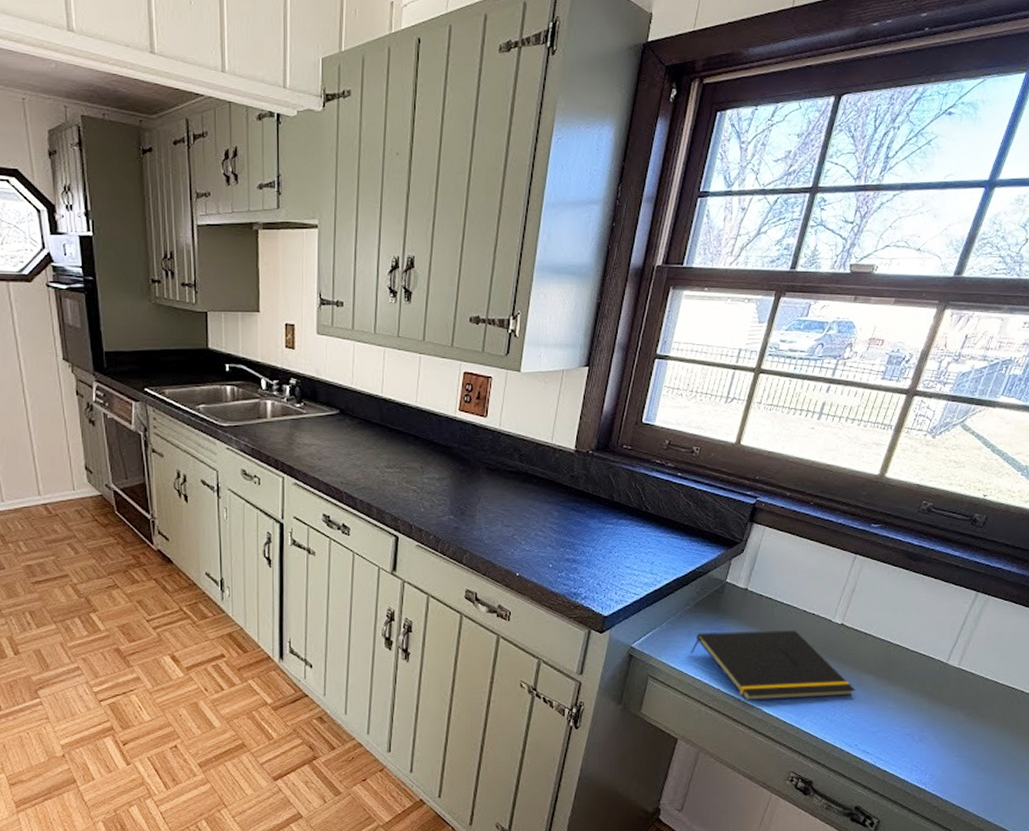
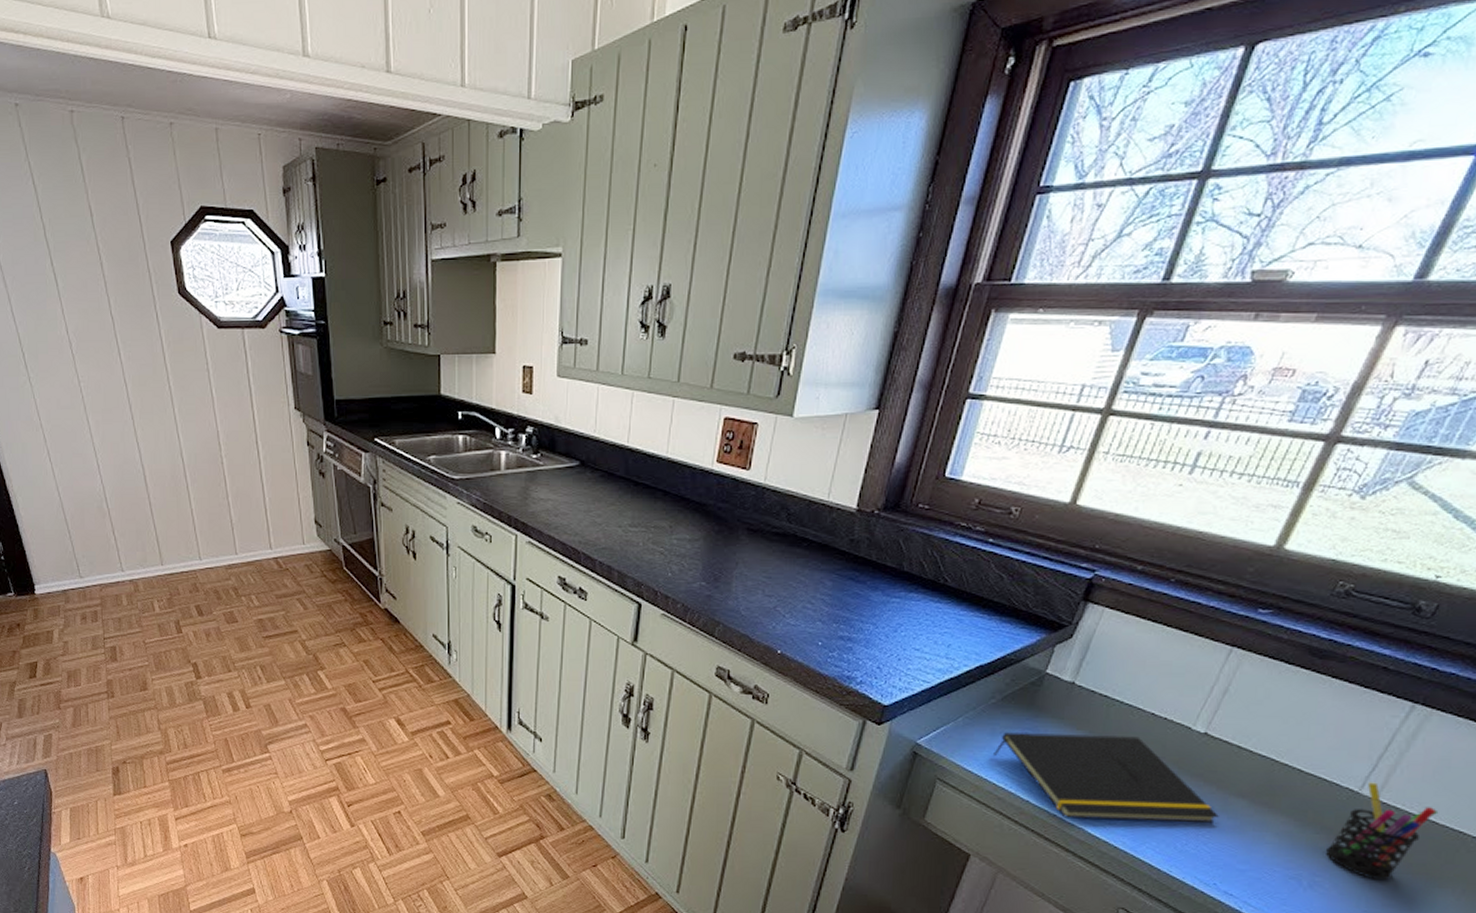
pen holder: none [928,654,999,731] -> present [1325,782,1439,881]

